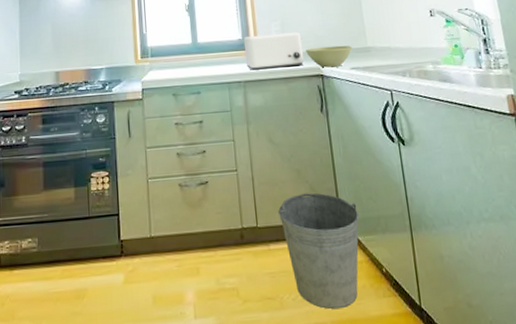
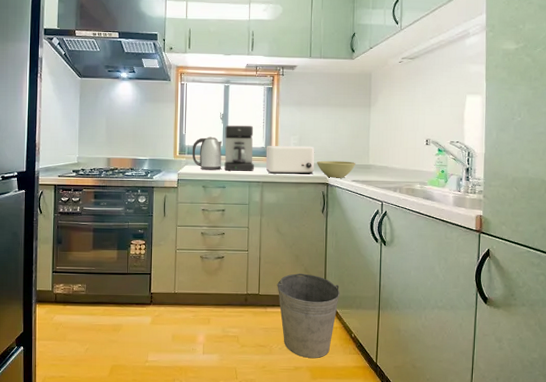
kettle: none [155,33,193,75] -> present [192,136,222,170]
coffee maker: none [192,14,232,72] -> present [224,125,254,171]

